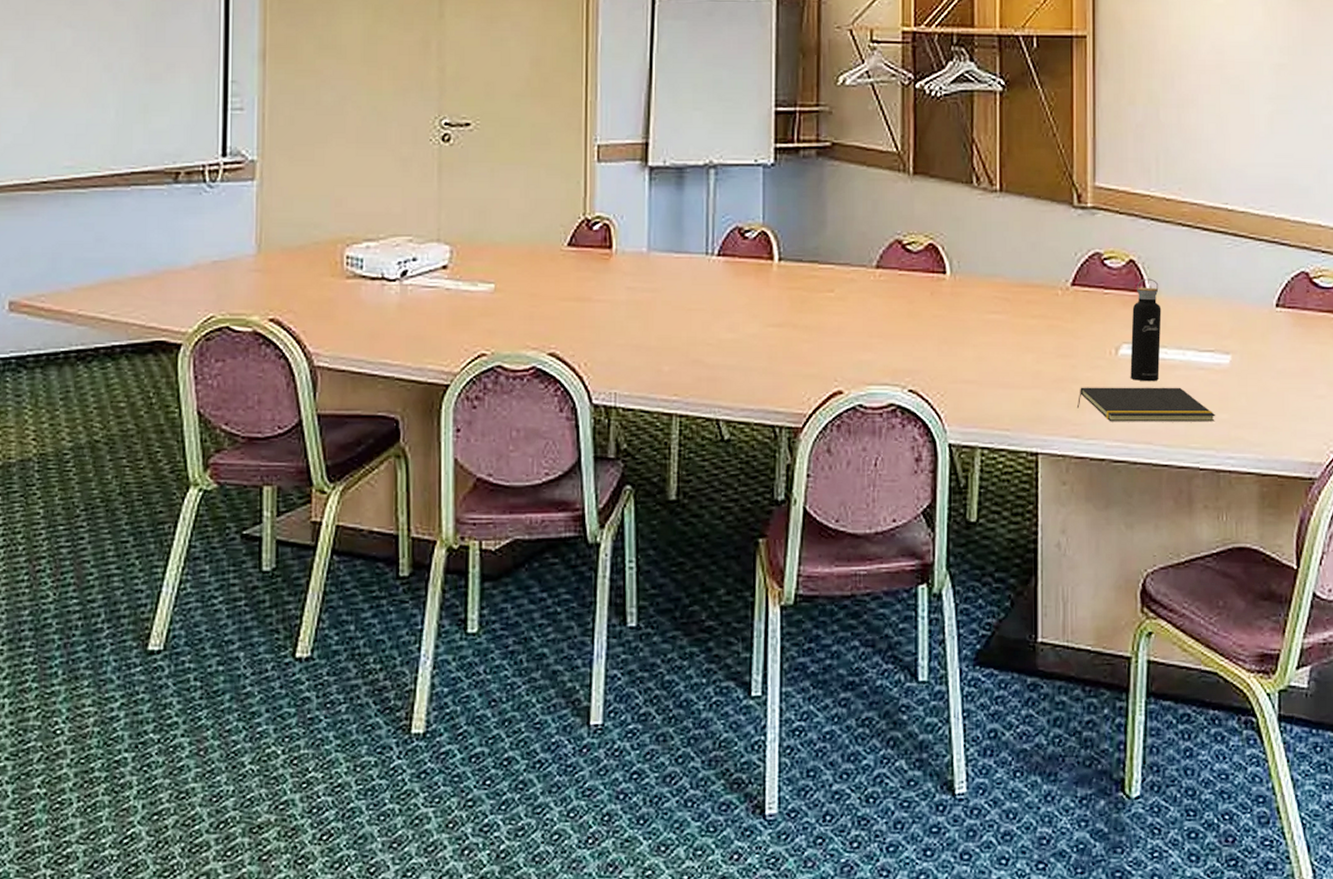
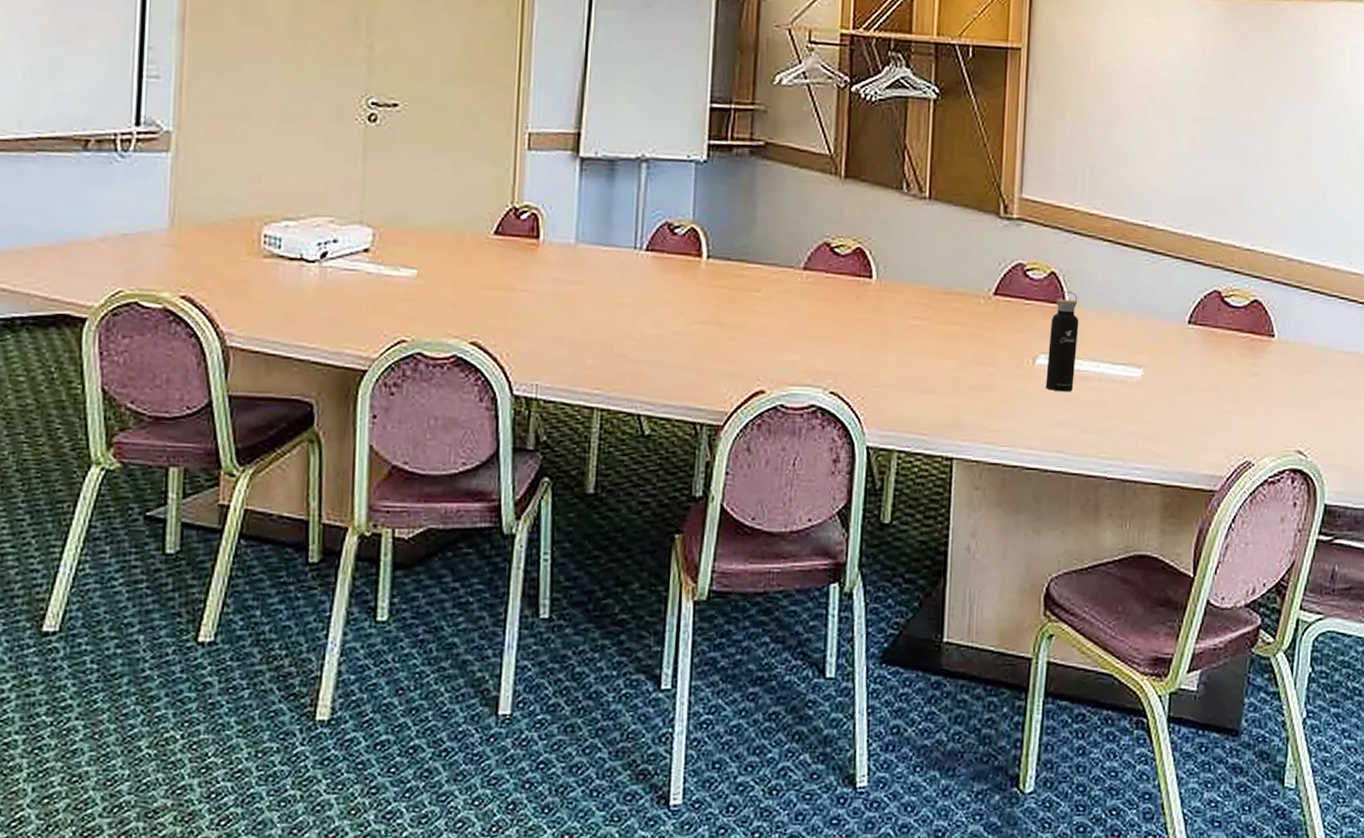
notepad: present [1077,387,1216,422] -> none [993,395,1126,433]

